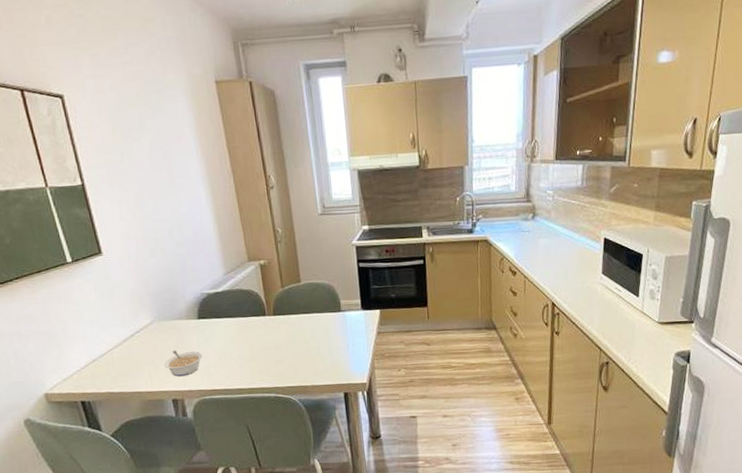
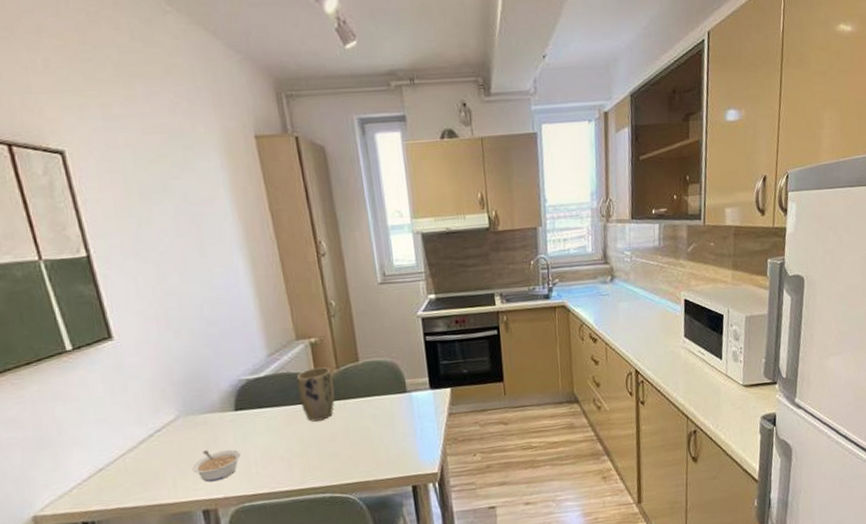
plant pot: none [248,286,280,332] -> present [296,367,335,422]

